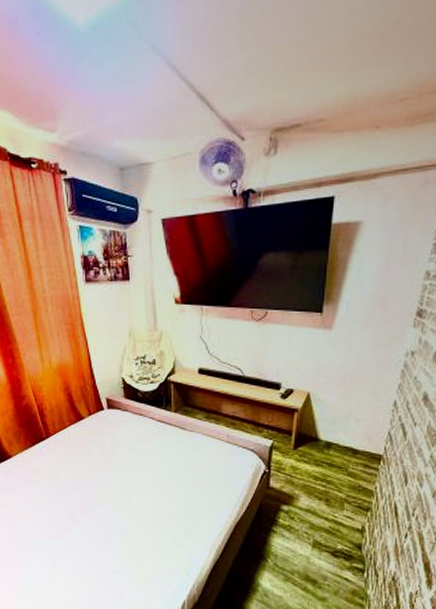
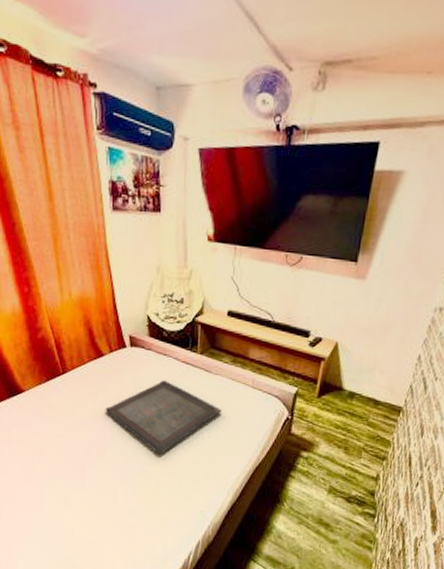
serving tray: none [87,440,199,514] -> present [105,380,222,455]

